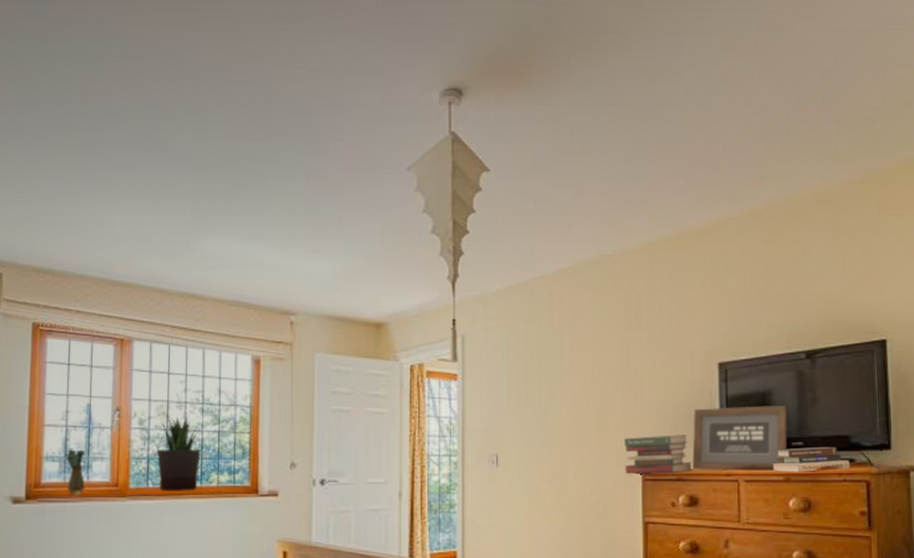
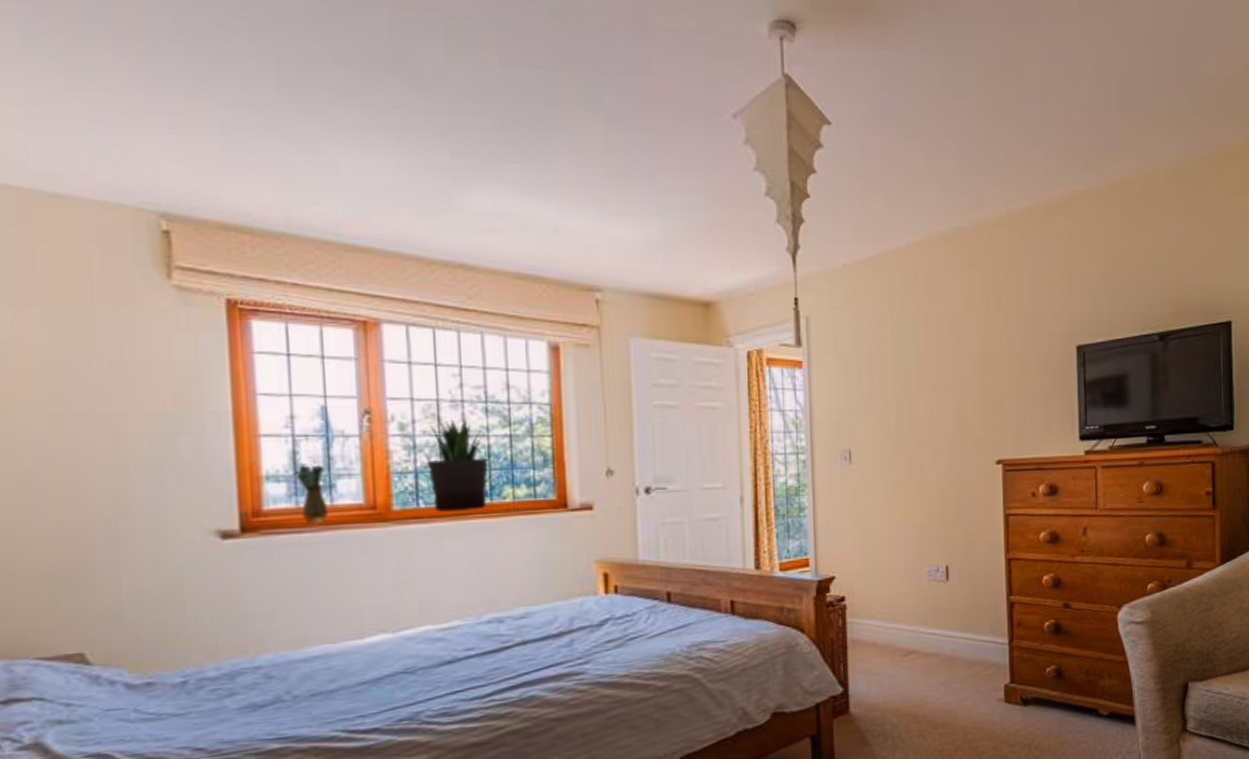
books: present [624,435,693,474] -> none [984,422,1052,465]
picture frame: present [692,406,788,472] -> none [1052,389,1142,458]
books: present [771,446,850,473] -> none [1126,429,1197,457]

